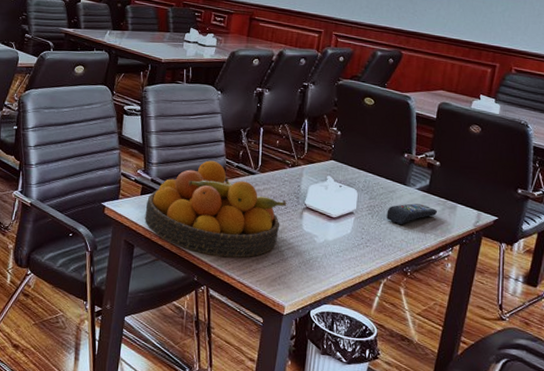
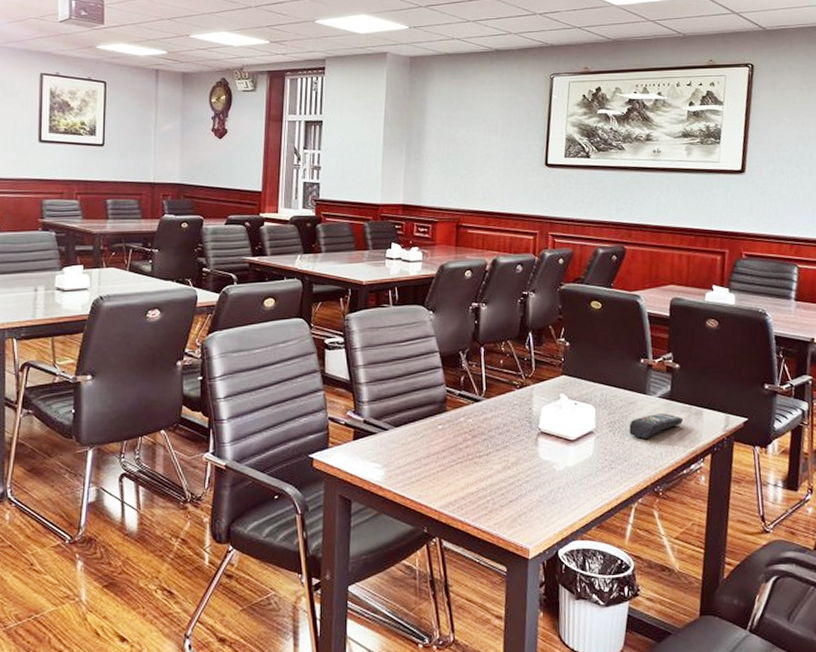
fruit bowl: present [145,160,287,258] -> none [360,391,519,502]

